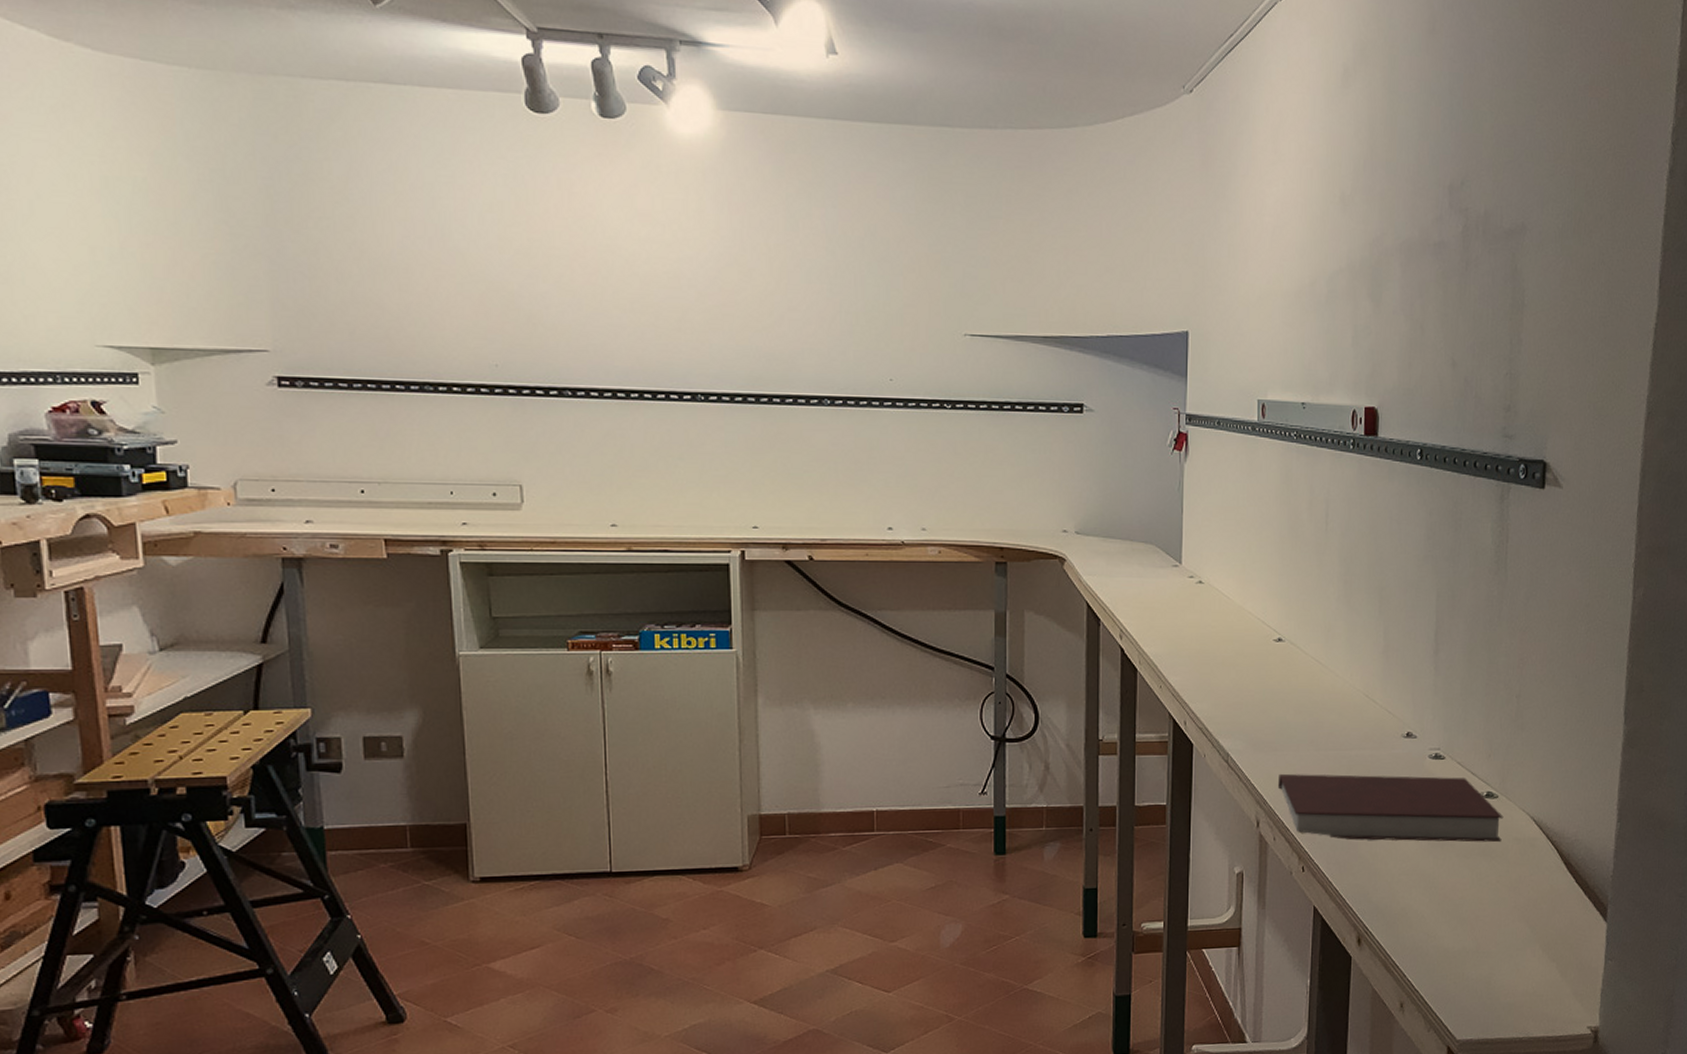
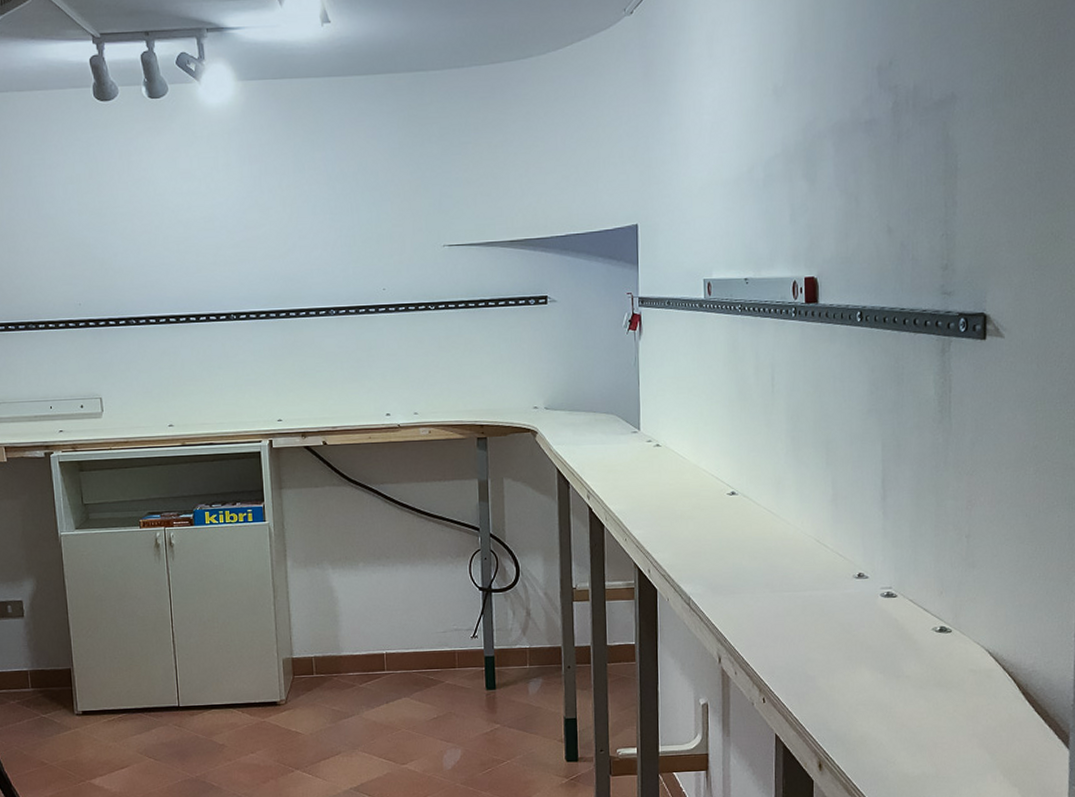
notebook: present [1277,773,1504,843] -> none [736,613,958,674]

